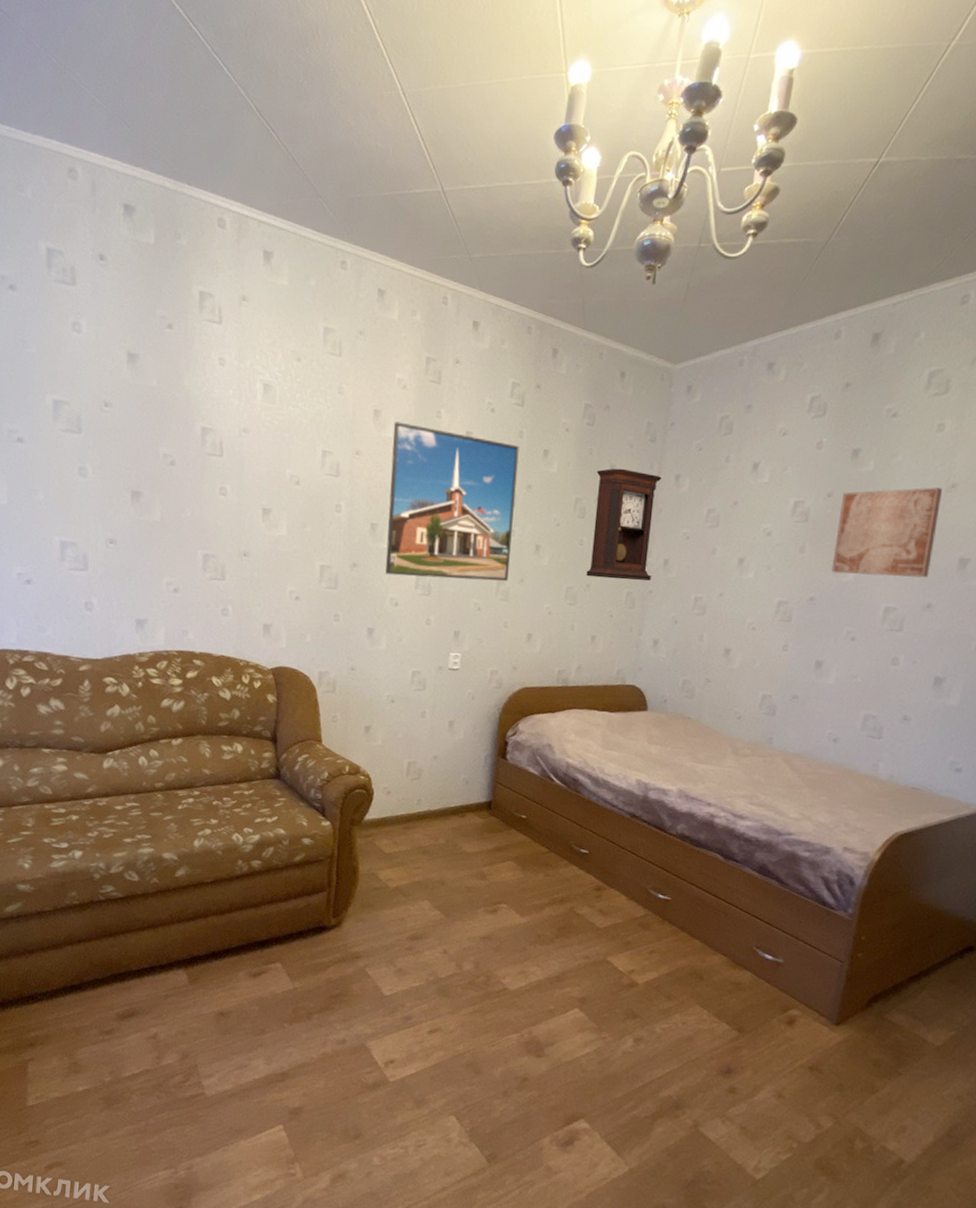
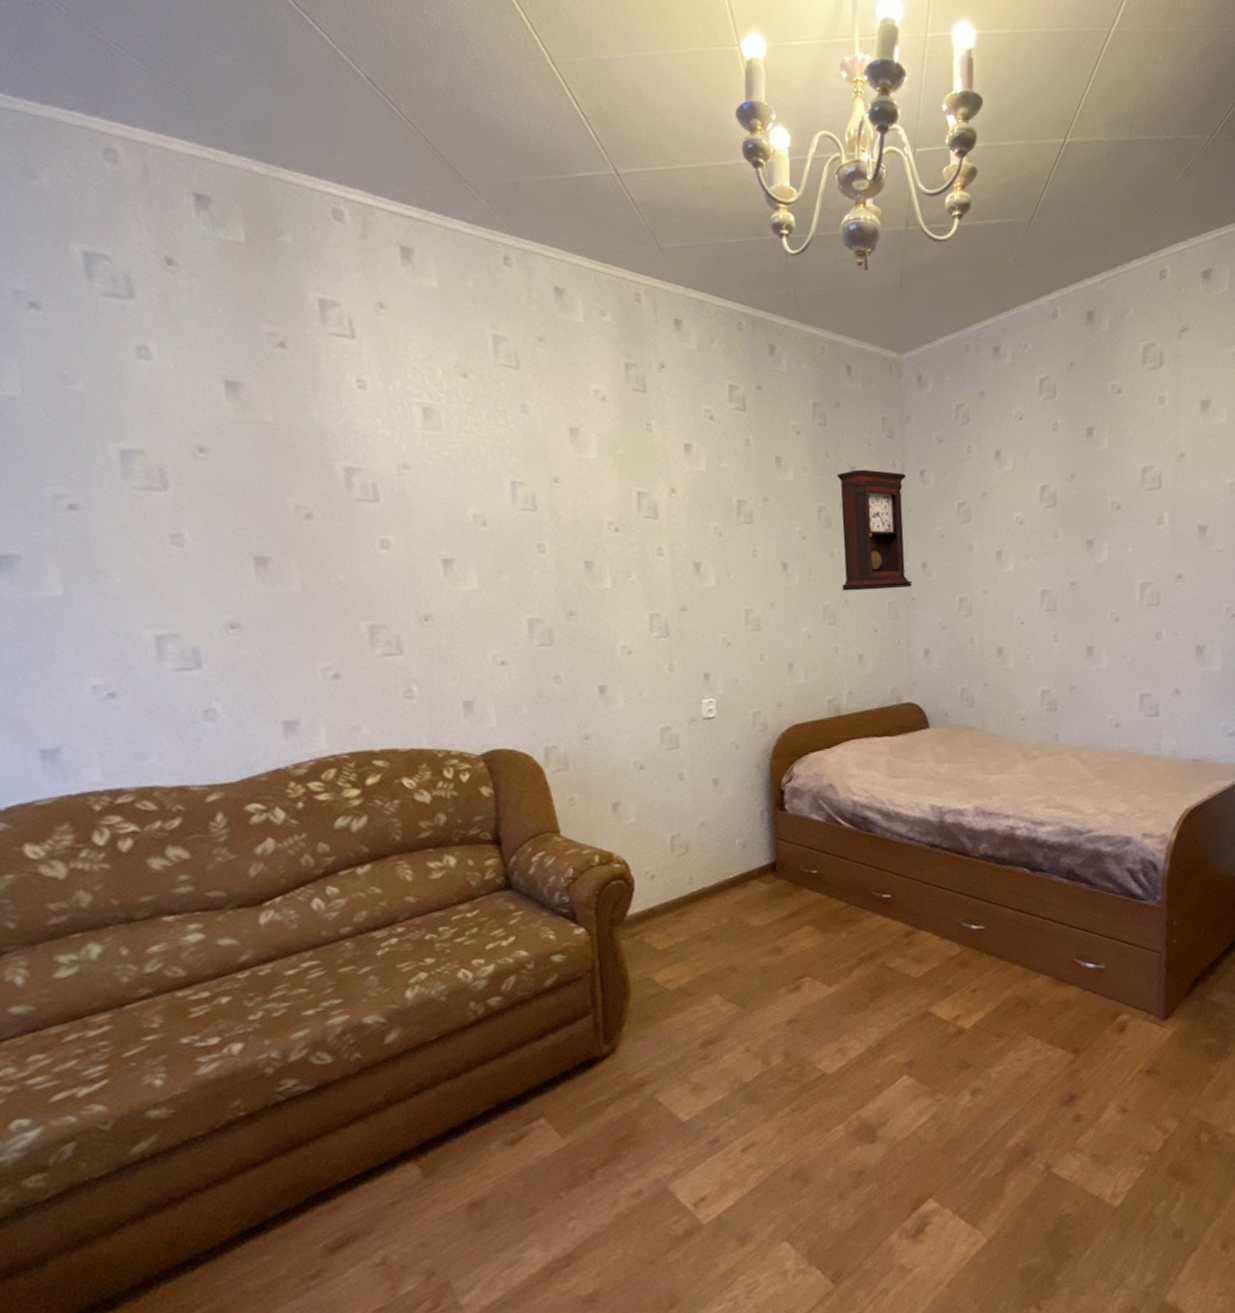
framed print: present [385,422,519,581] -> none [596,440,757,620]
wall art: present [832,487,943,578] -> none [1084,459,1175,555]

